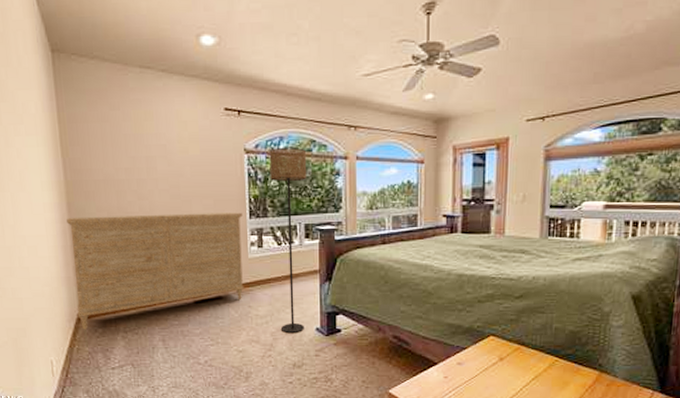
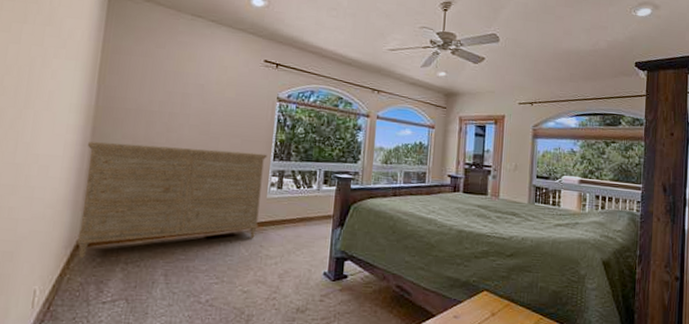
floor lamp: present [269,148,307,333] -> none [290,100,333,276]

